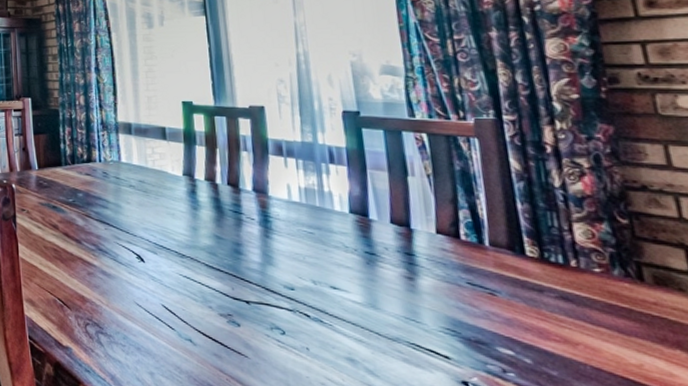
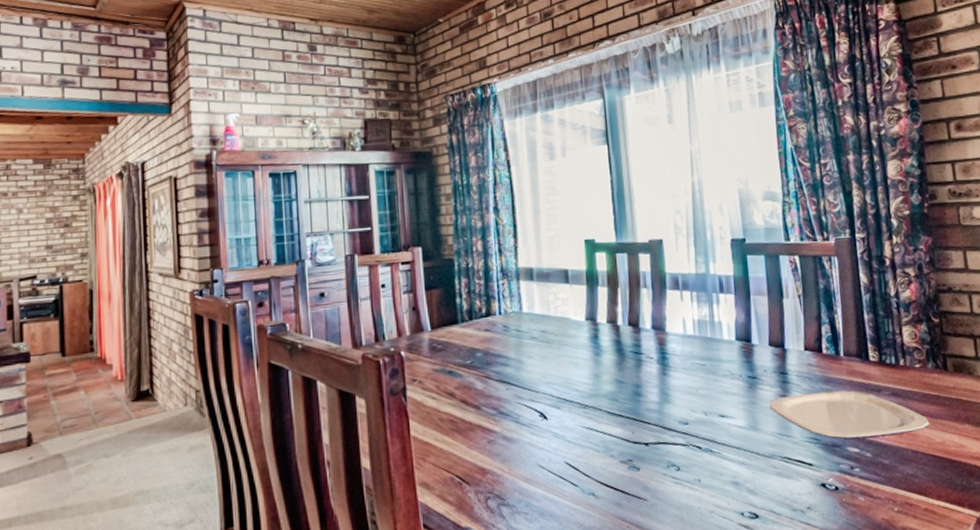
plate: none [392,279,619,346] -> present [769,390,930,440]

